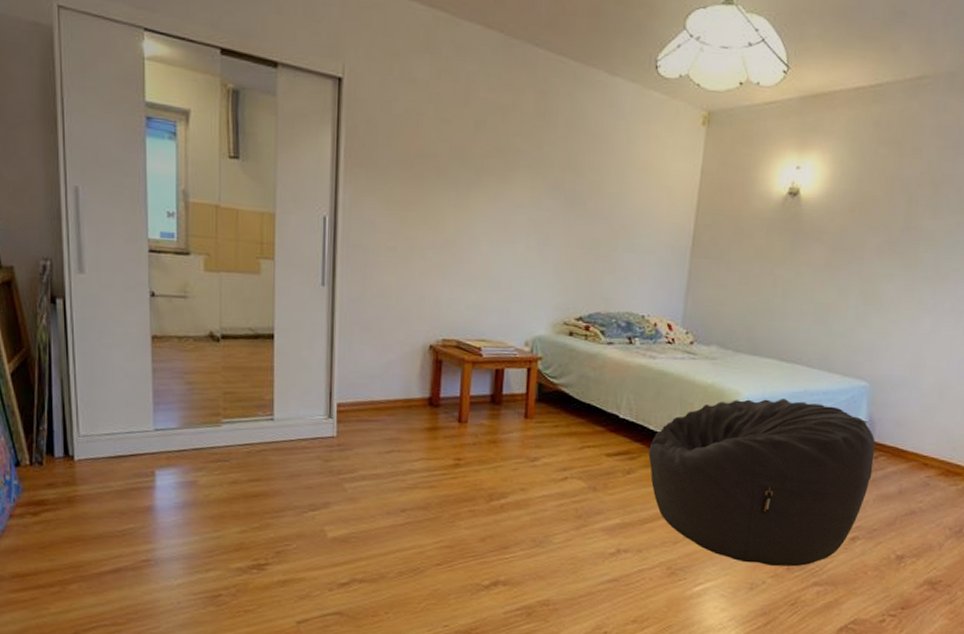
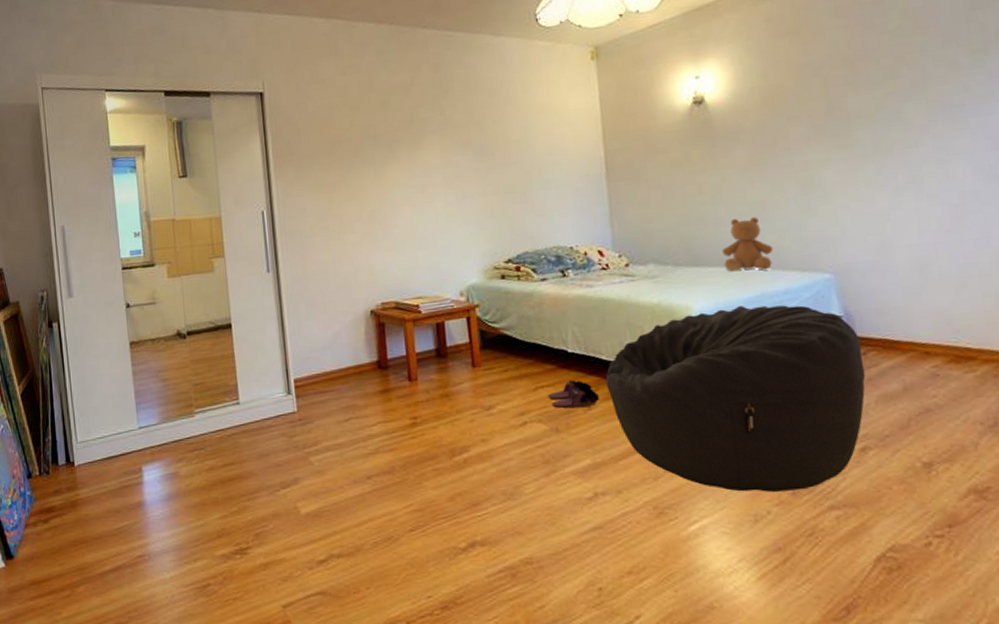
slippers: none [592,444,640,471] -> present [548,379,599,408]
teddy bear: none [778,316,825,369] -> present [722,217,773,272]

